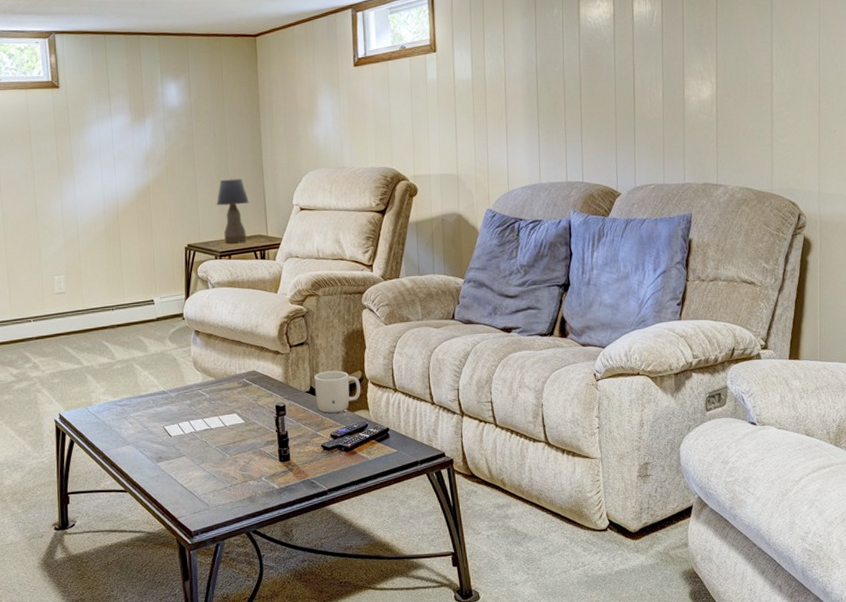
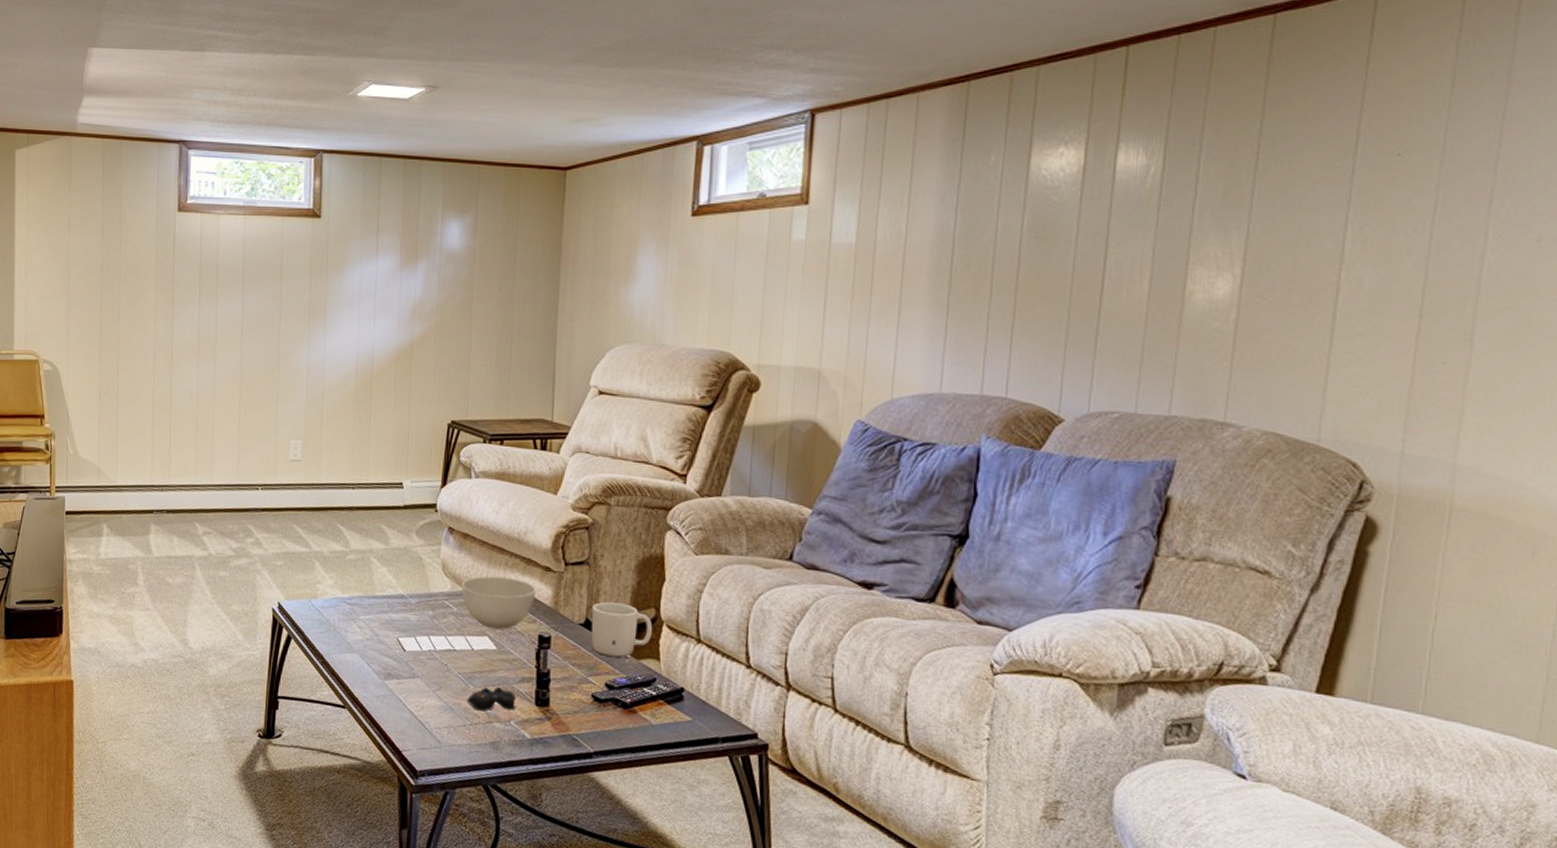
bowl: none [211,364,270,406] -> present [461,576,537,629]
table lamp: present [216,178,249,244] -> none [492,344,534,428]
game controller: none [225,451,265,474] -> present [466,686,516,711]

